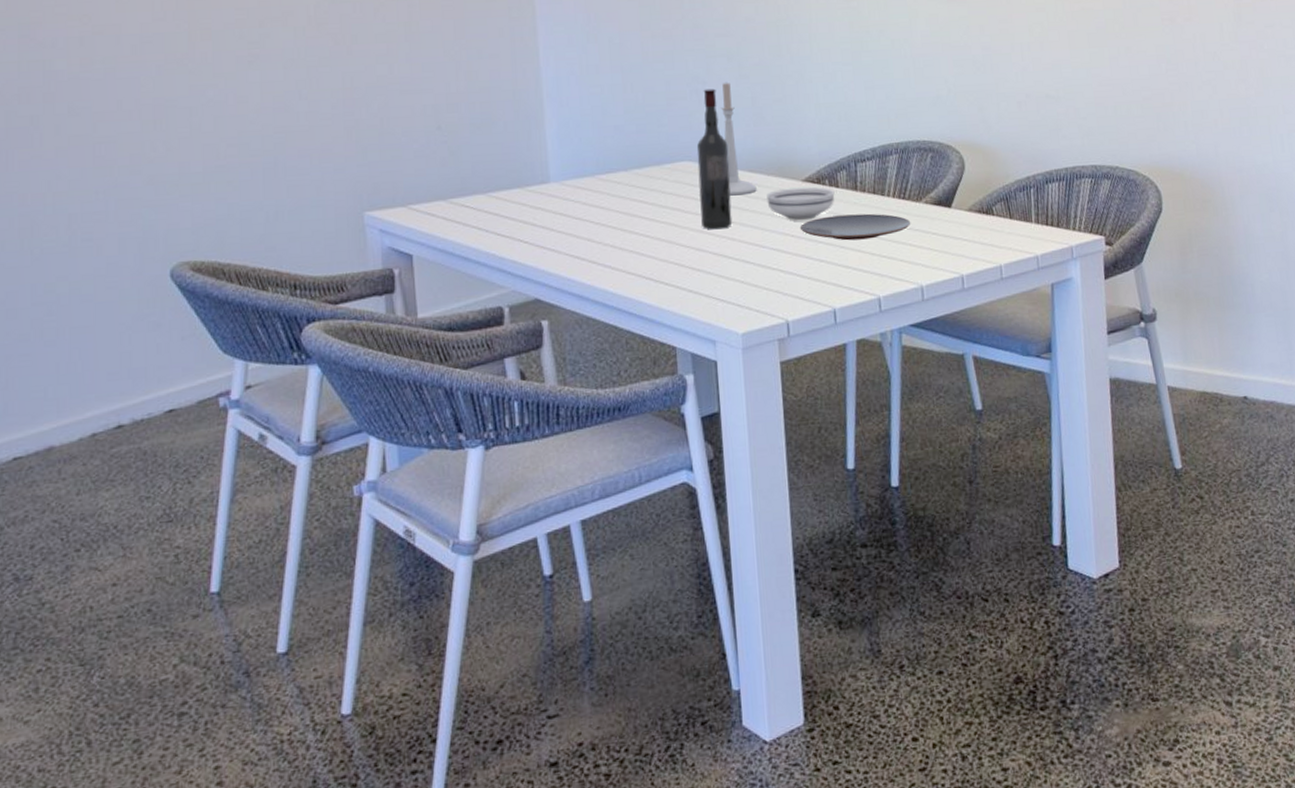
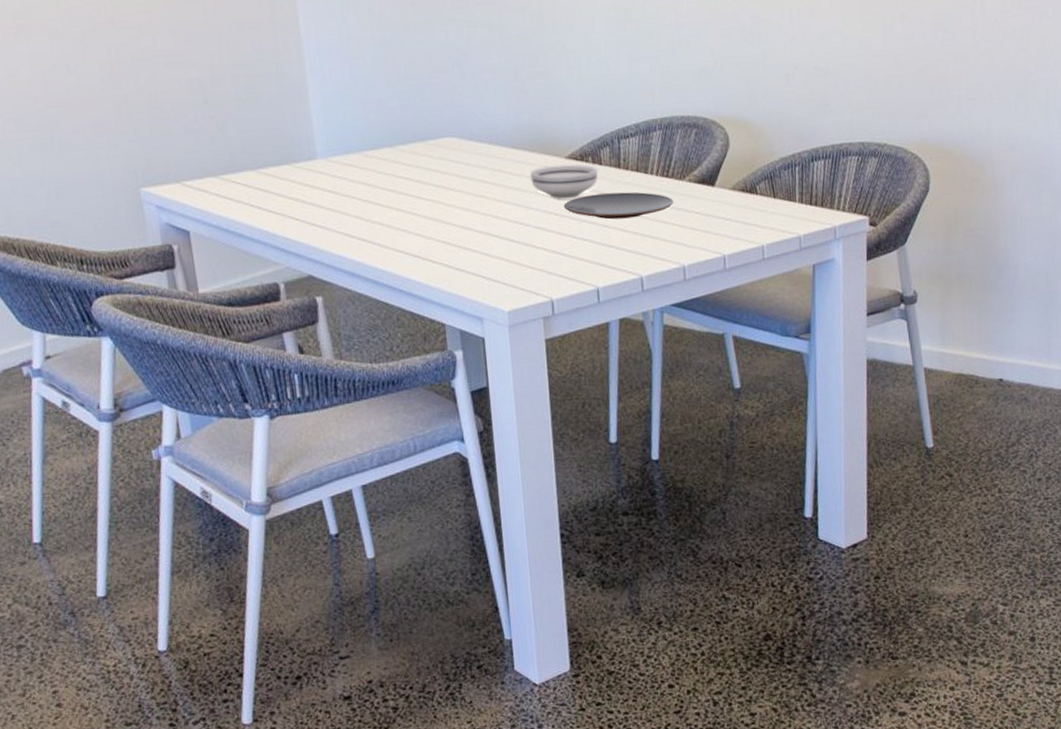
wine bottle: present [696,88,733,230] -> none [459,61,497,208]
candlestick: present [721,81,757,196] -> none [484,53,520,173]

